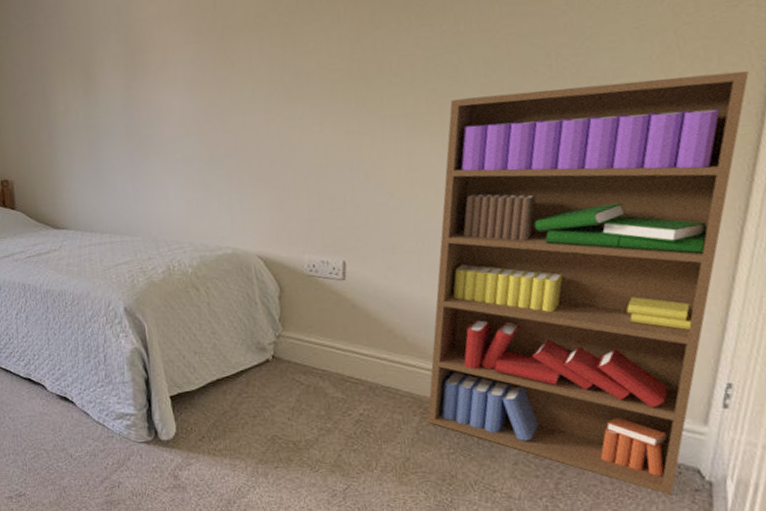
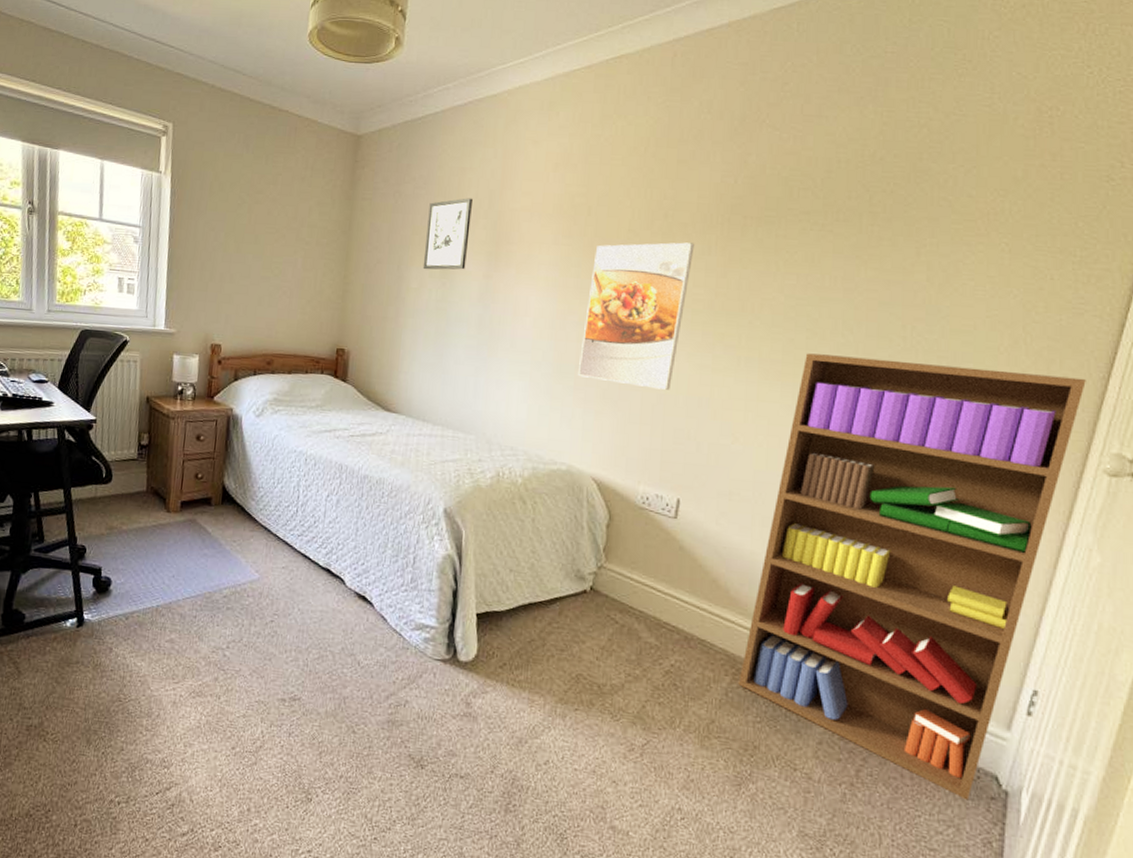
wall art: none [62,16,106,93] -> present [422,198,472,270]
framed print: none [227,15,324,165] -> present [577,242,695,390]

